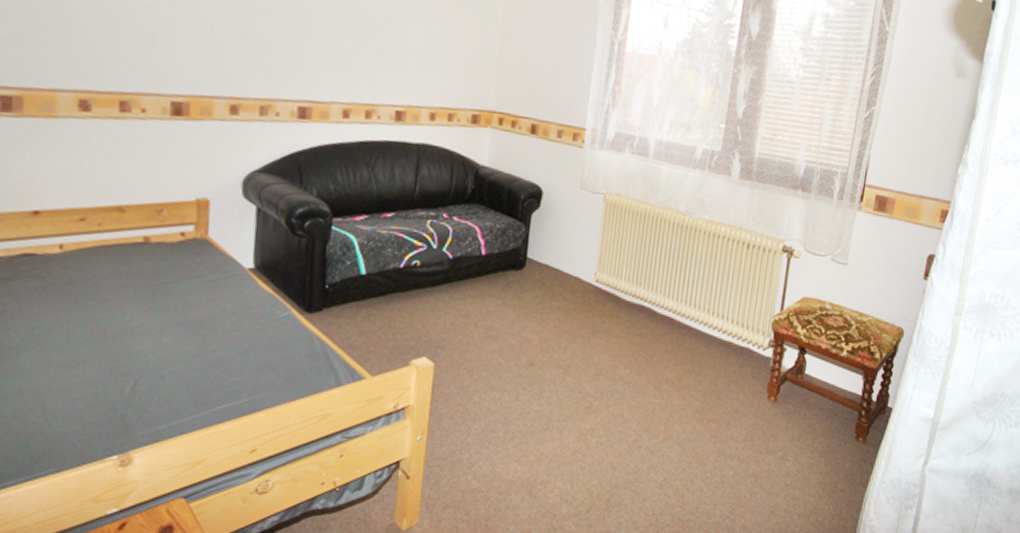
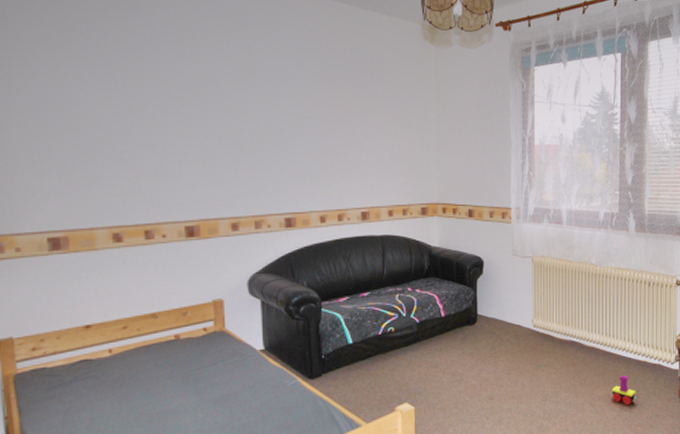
toy train: none [683,356,715,394] -> present [611,375,636,405]

